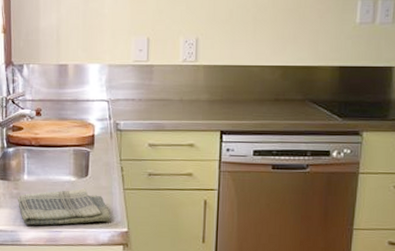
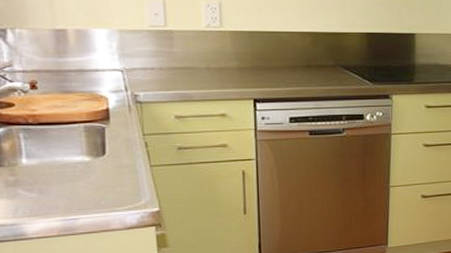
dish towel: present [17,188,110,226] -> none [15,168,138,215]

